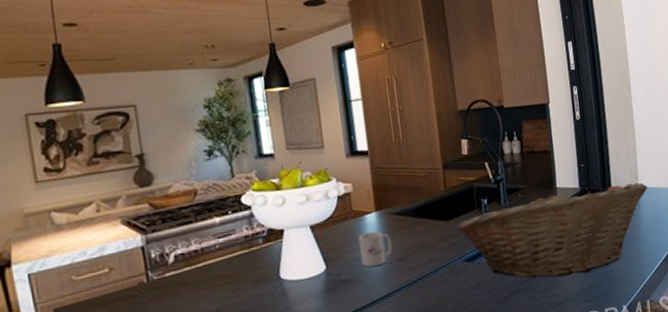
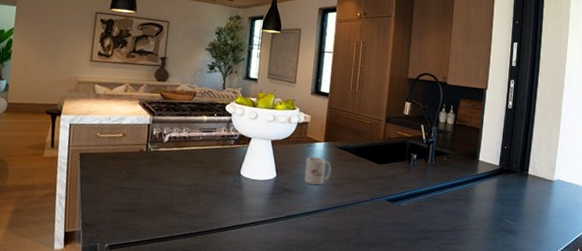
fruit basket: present [456,183,648,278] -> none [386,158,562,240]

